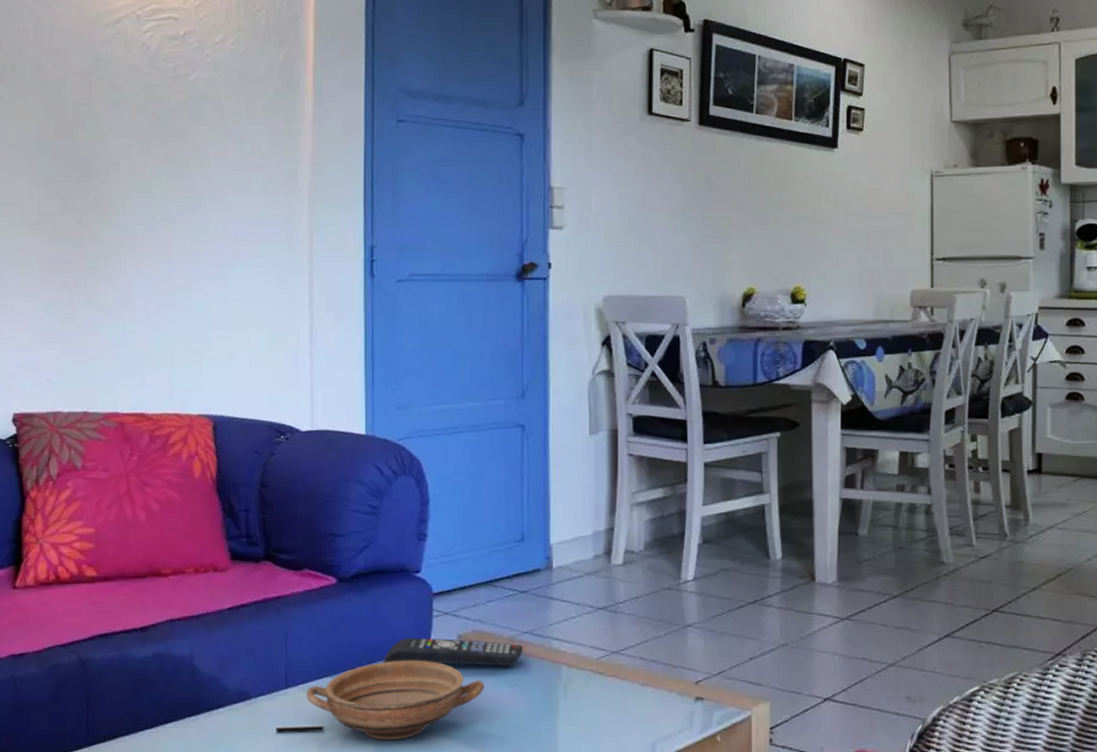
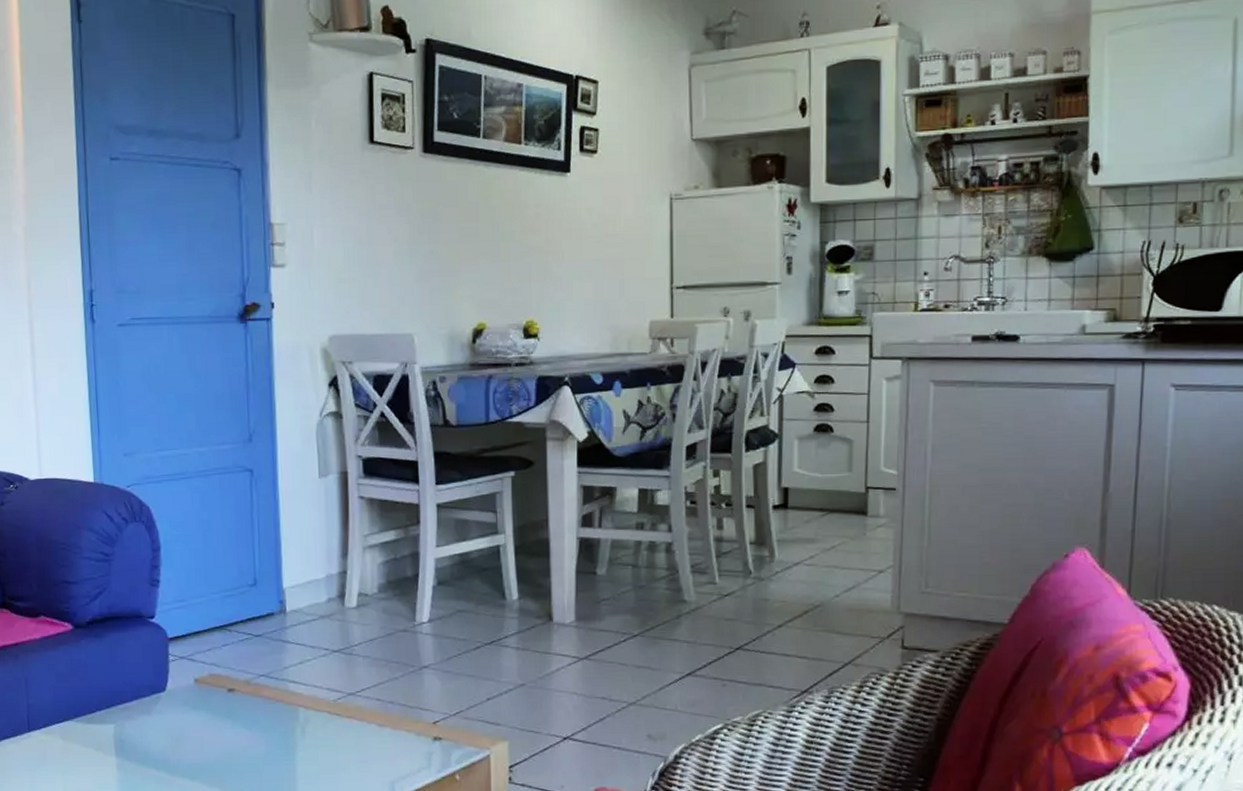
bowl: present [276,660,485,741] -> none [21,703,223,781]
remote control: present [382,637,523,667] -> none [121,681,260,709]

